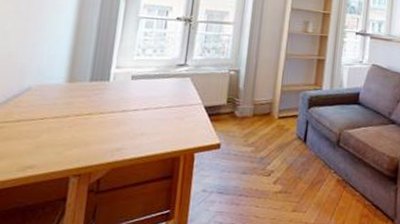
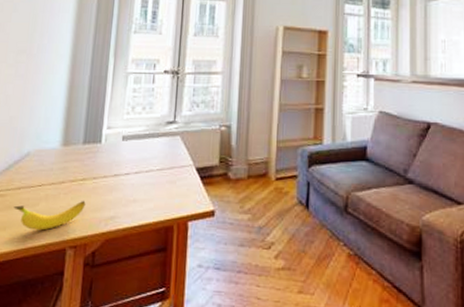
banana: none [12,133,92,161] -> present [14,200,86,231]

